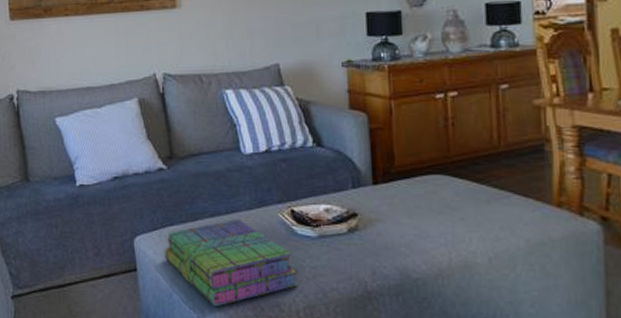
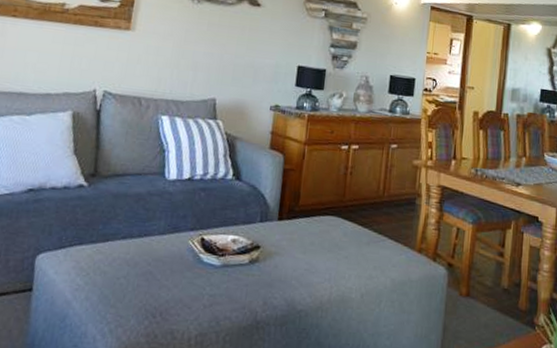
stack of books: present [164,219,298,307] -> none [65,243,197,333]

